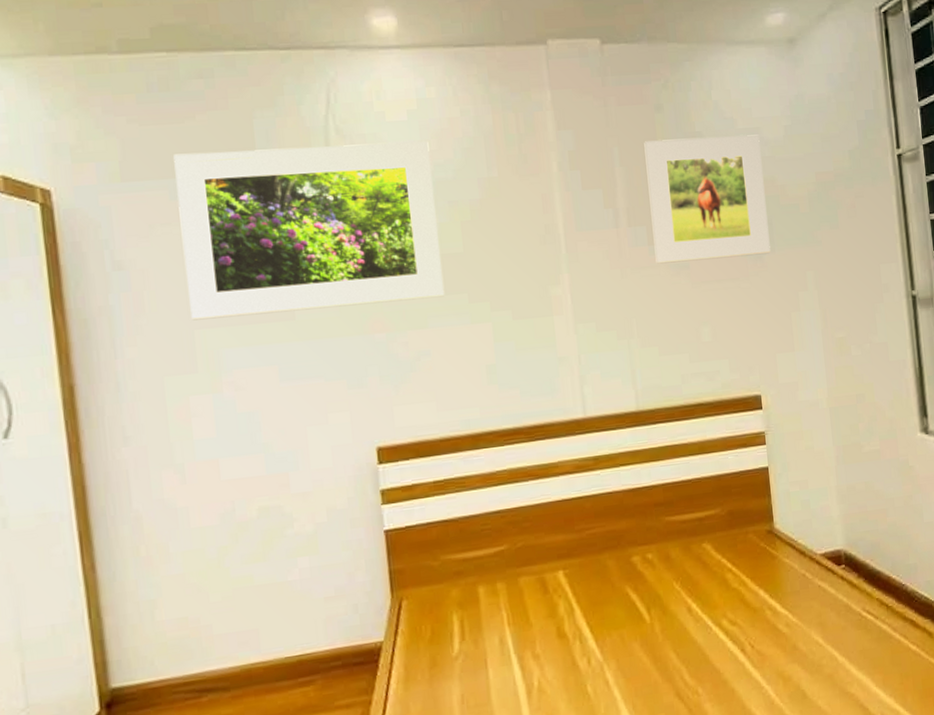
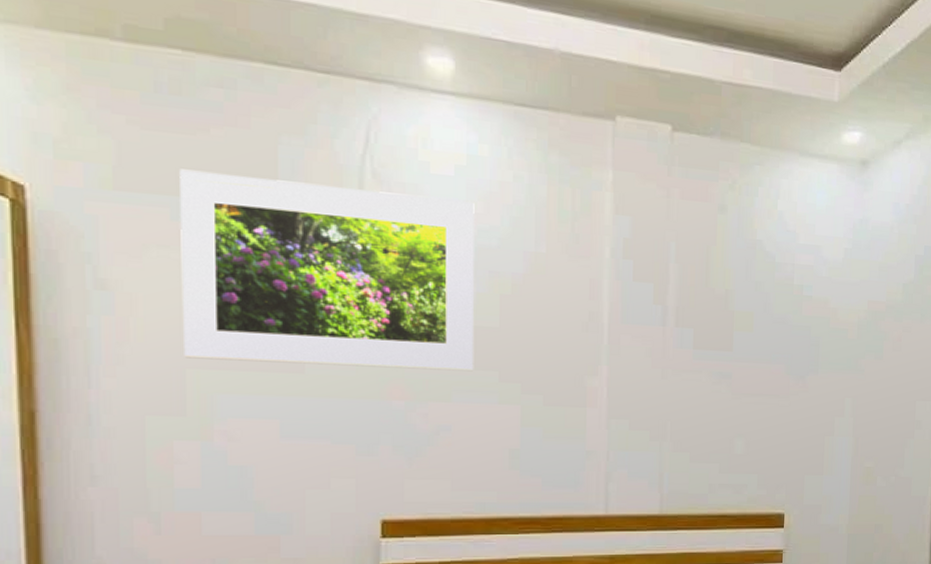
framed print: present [644,134,771,264] -> none [699,241,819,375]

